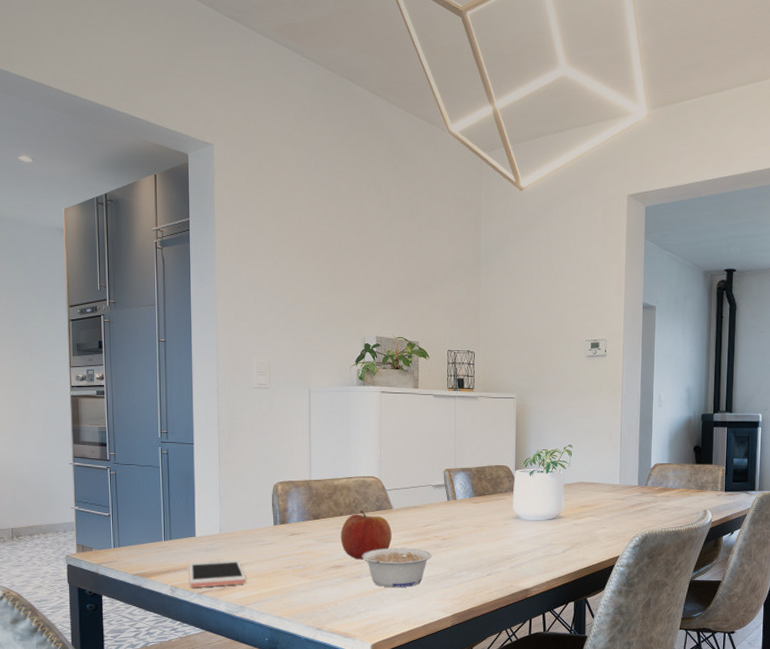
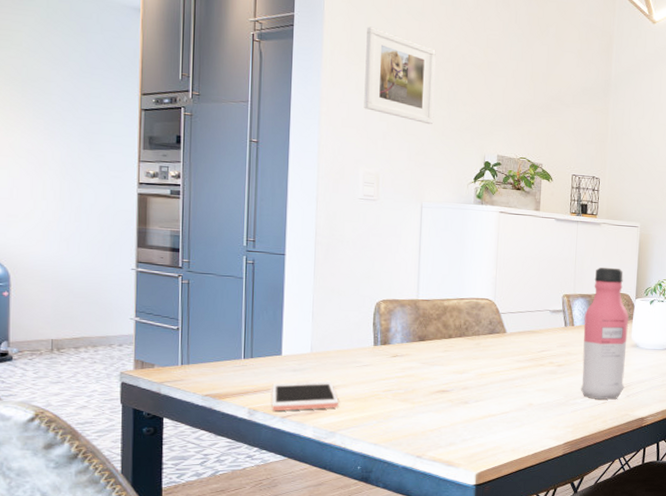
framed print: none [253,224,316,312] -> present [364,26,436,125]
fruit: present [340,511,392,560] -> none [447,334,504,385]
legume: present [362,548,433,588] -> none [470,373,547,415]
water bottle: none [465,440,509,572] -> present [580,267,629,400]

